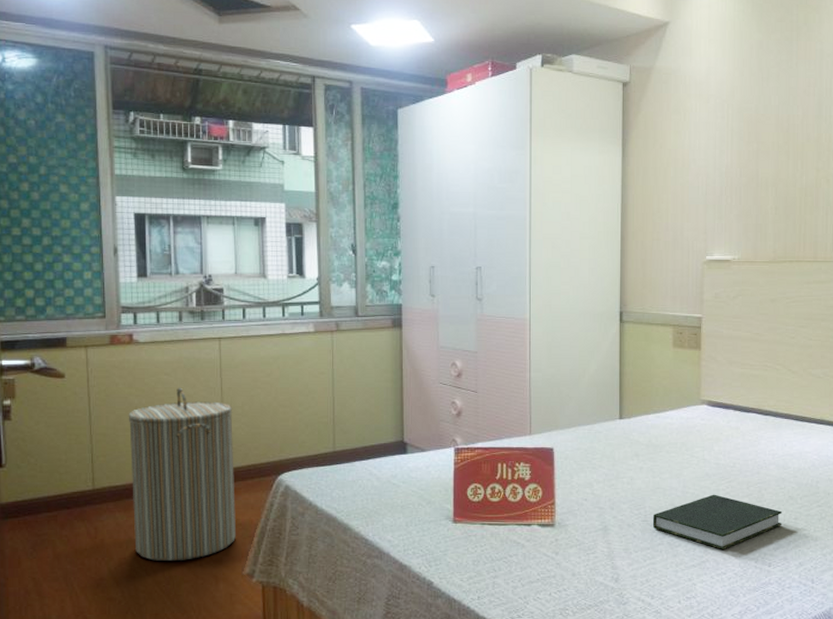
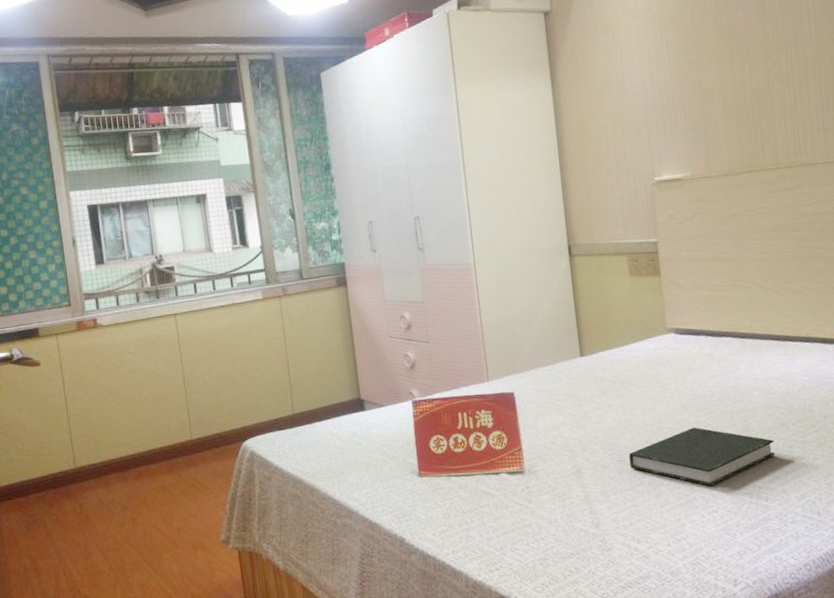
laundry hamper: present [128,387,237,562] -> none [99,365,210,533]

